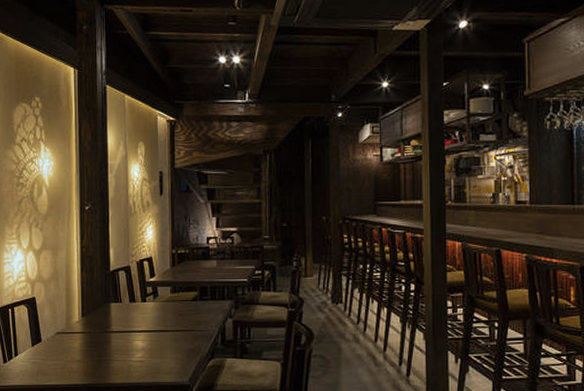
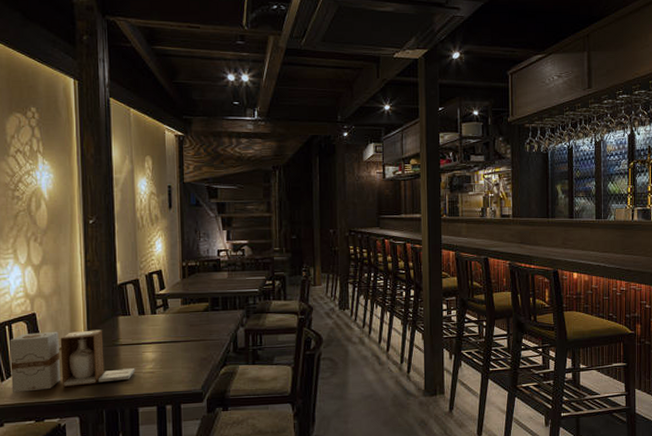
bottle: none [12,316,126,374] -> present [9,329,135,392]

